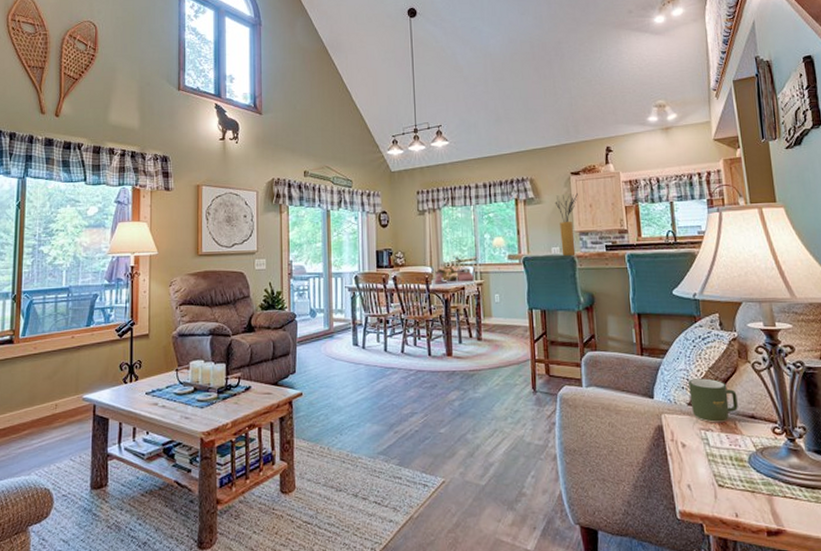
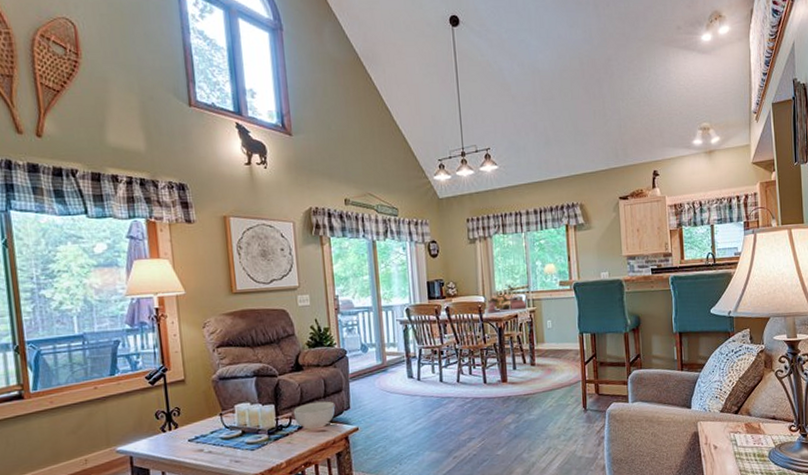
bowl: none [242,363,282,392] -> present [293,401,336,431]
vase: present [555,193,578,257] -> none [604,218,626,282]
mug: present [688,378,738,423] -> none [721,387,762,426]

